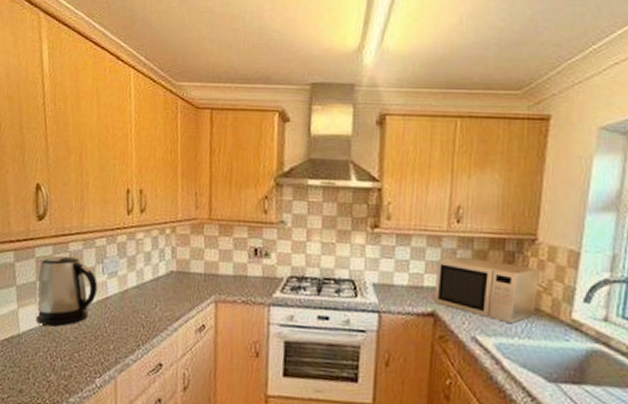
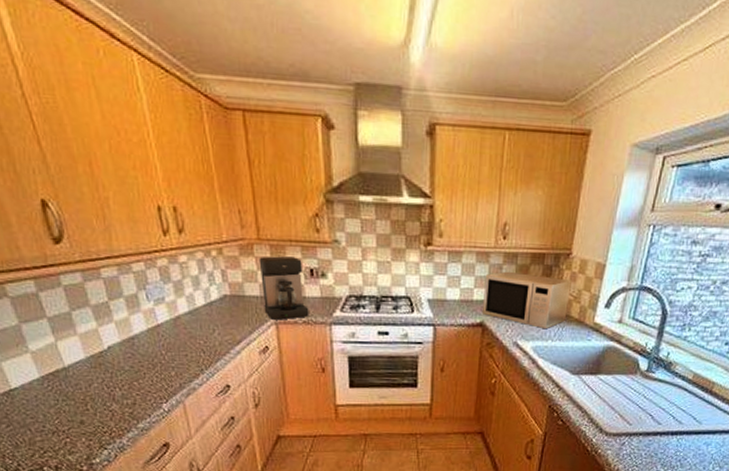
kettle: present [35,255,98,327] -> none [68,283,146,357]
coffee maker: none [206,235,250,299] -> present [259,256,309,320]

